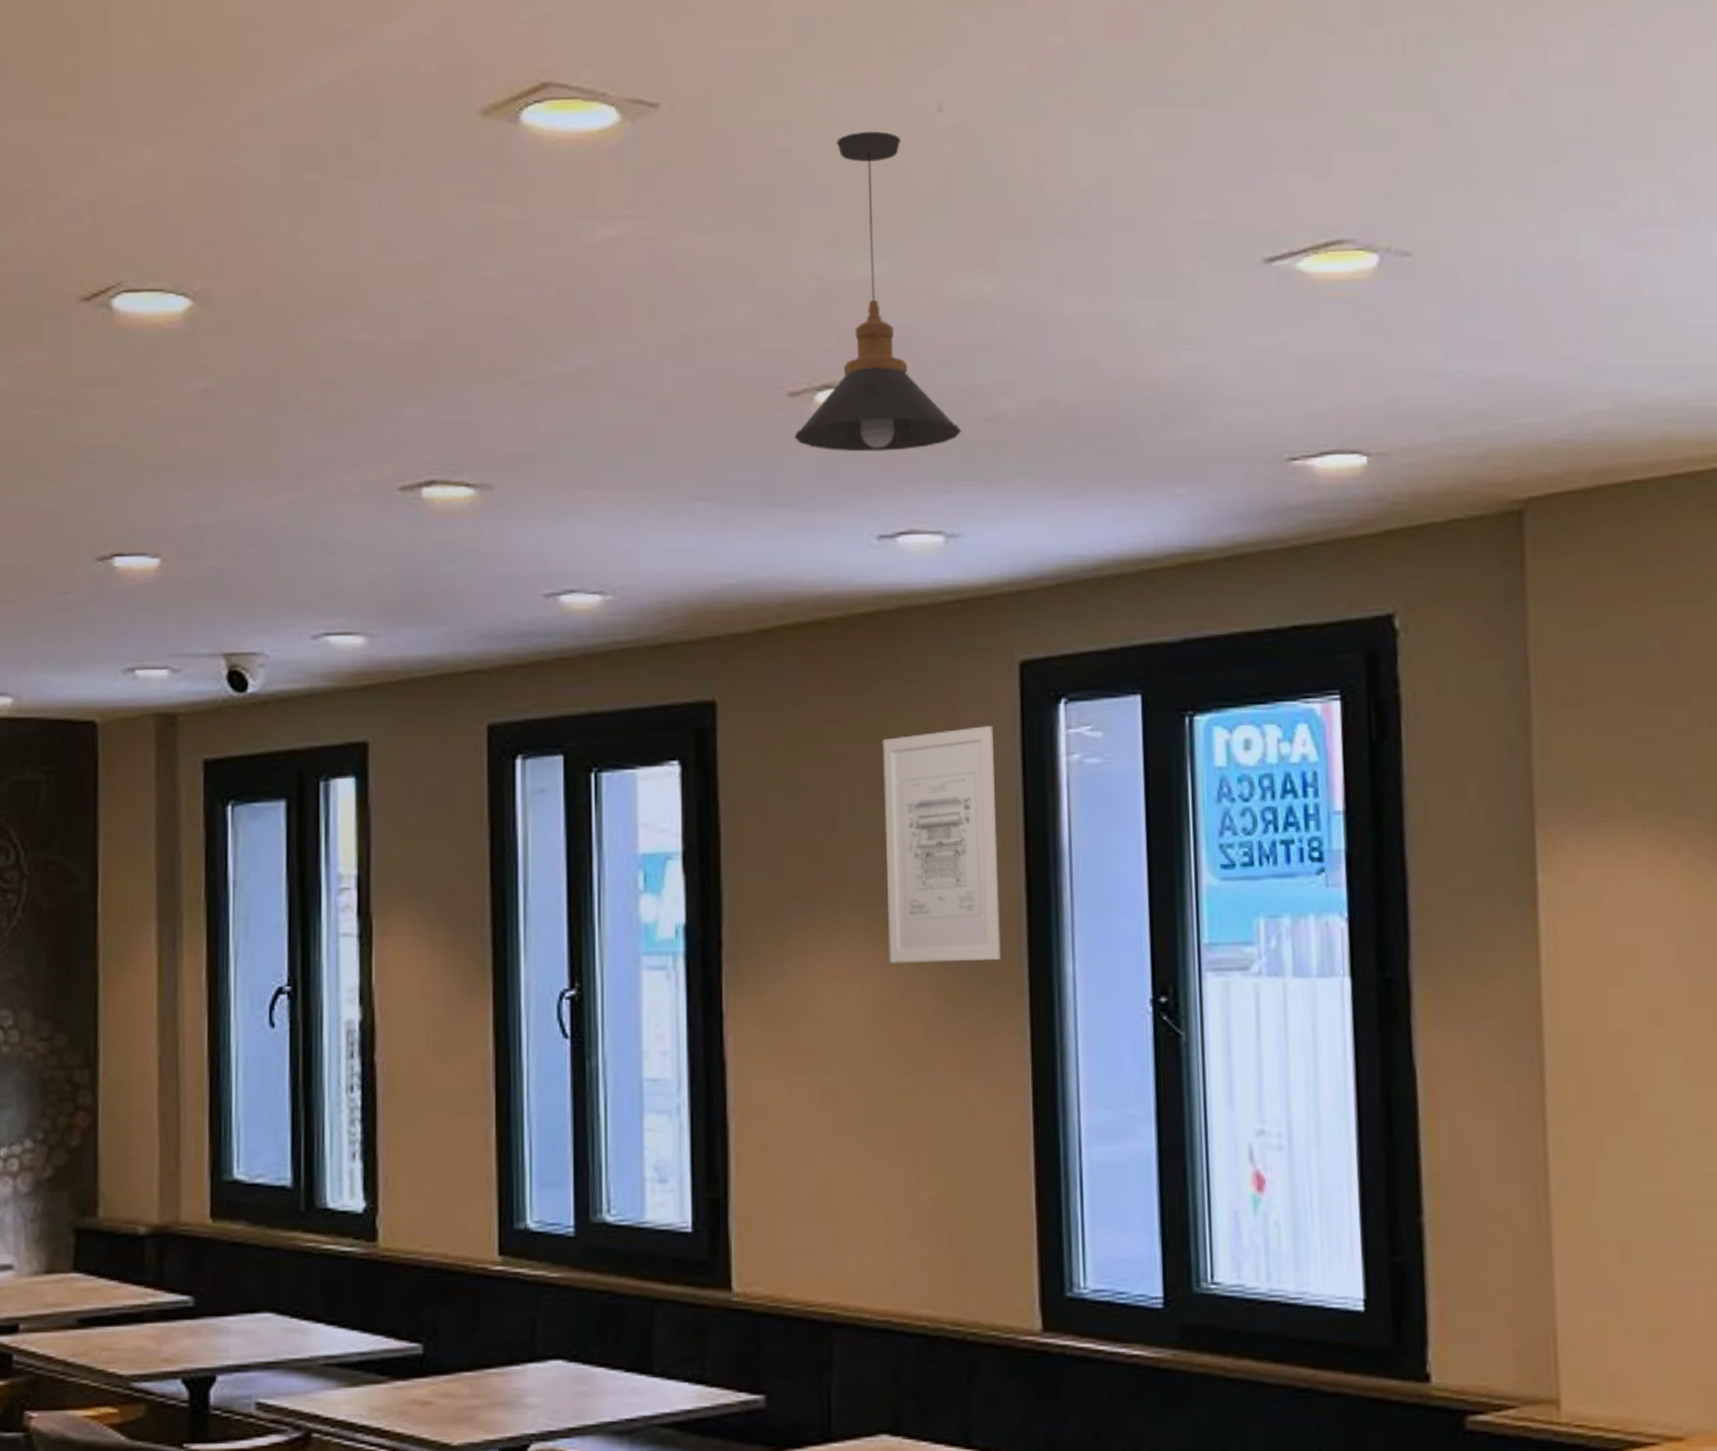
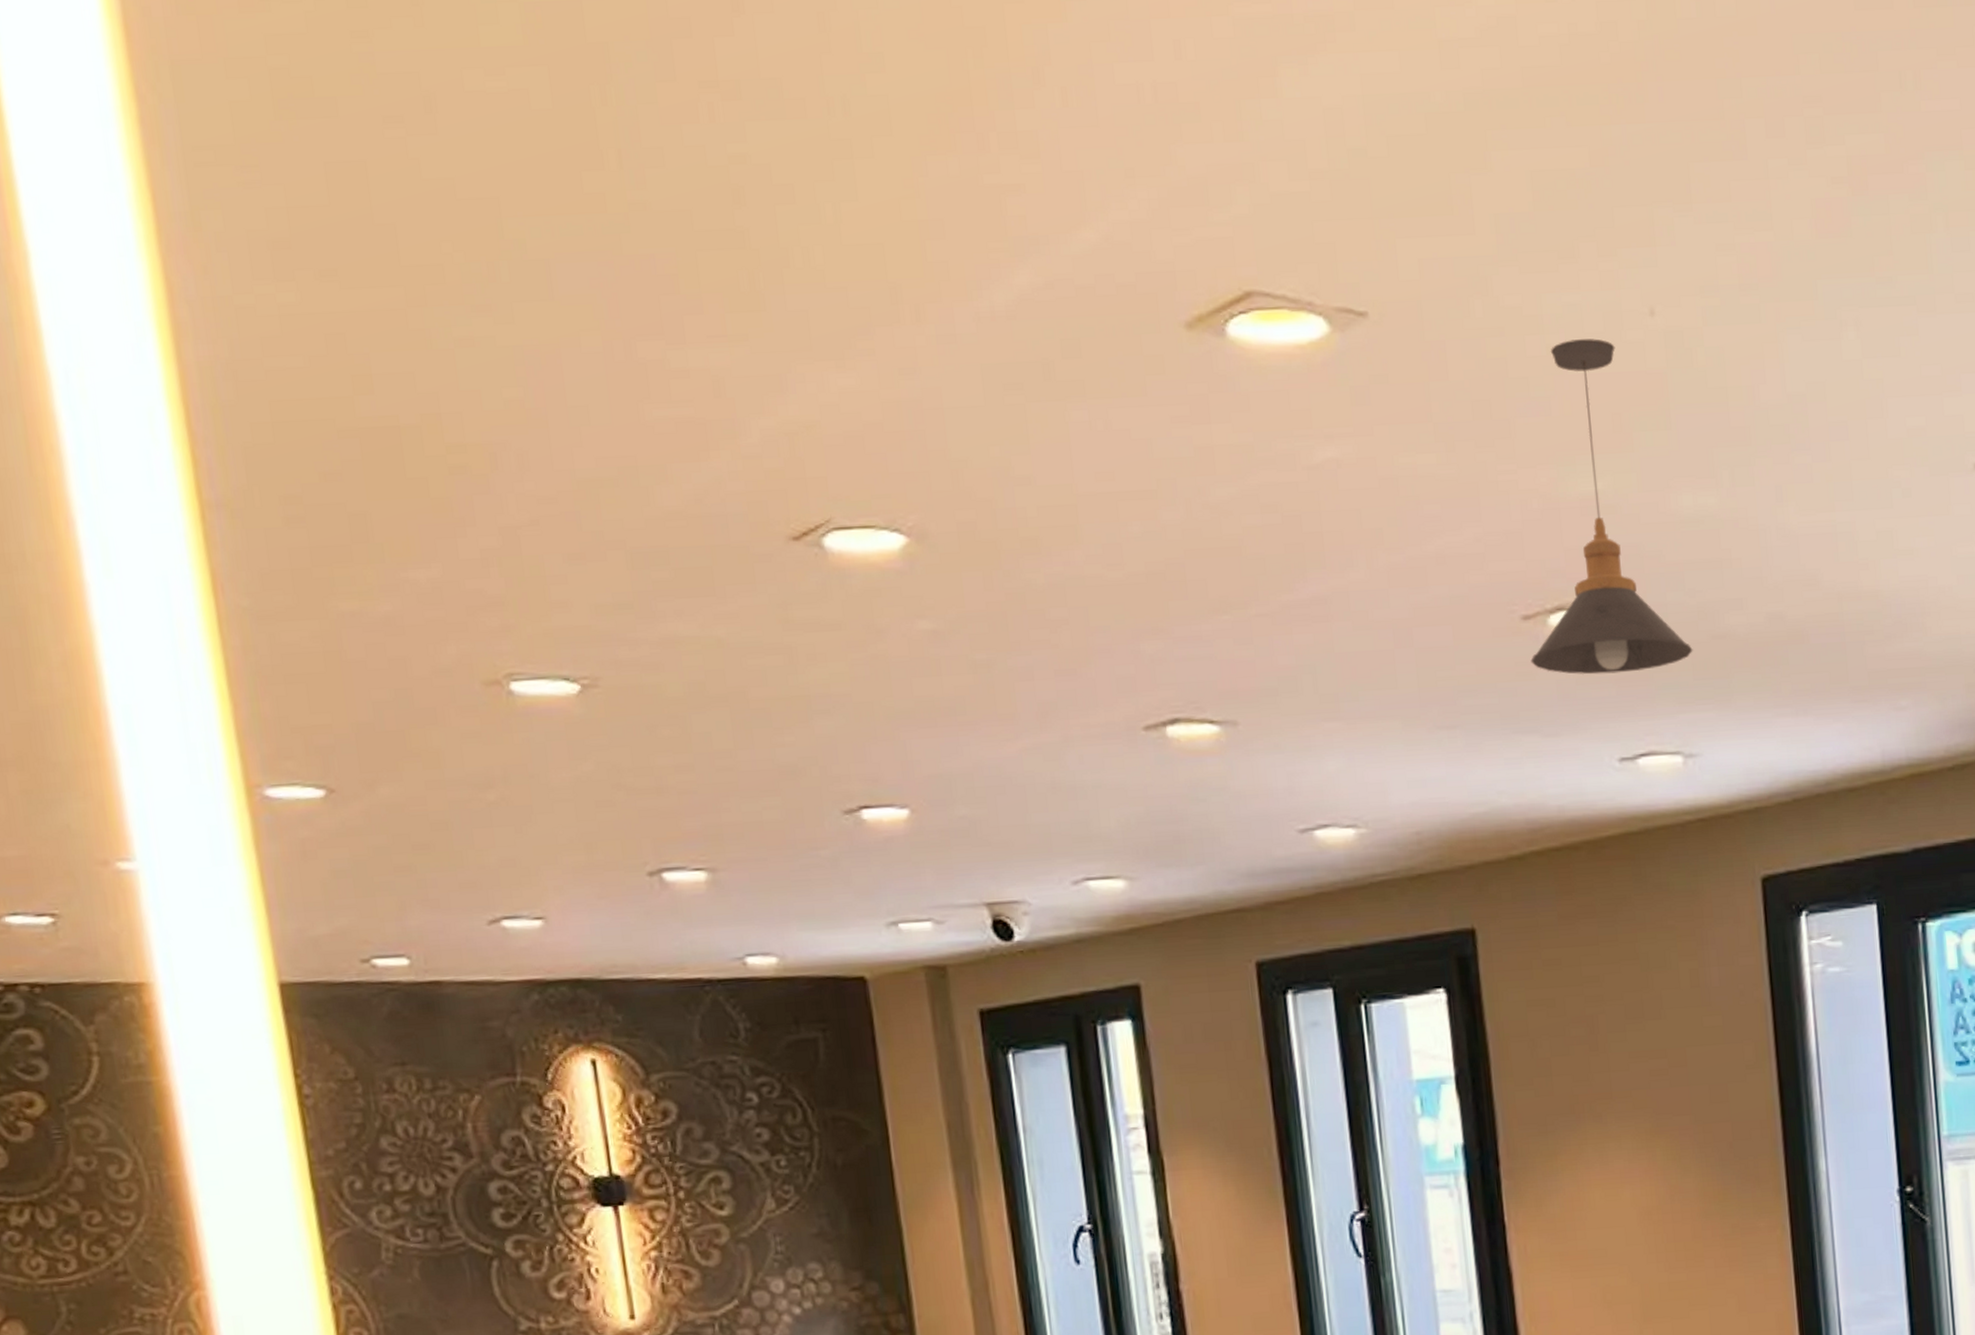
wall art: present [882,726,1001,964] -> none [1636,941,1759,1171]

